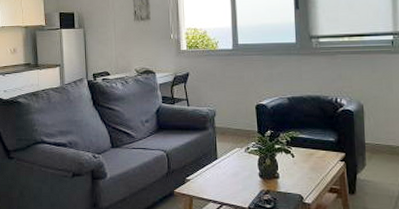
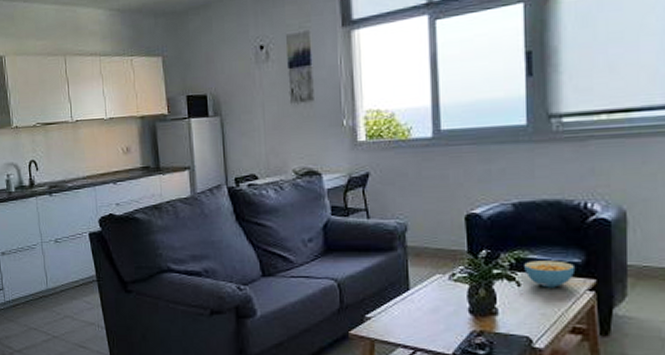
cereal bowl: none [296,139,331,159] -> present [524,260,576,288]

